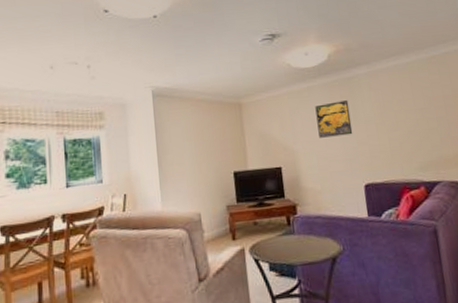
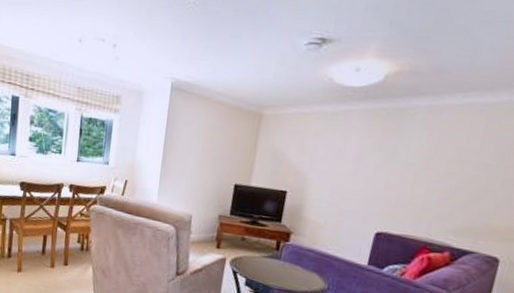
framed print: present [315,100,353,138] -> none [340,133,392,175]

